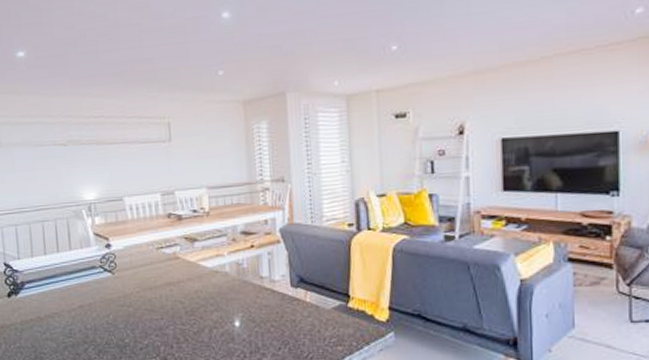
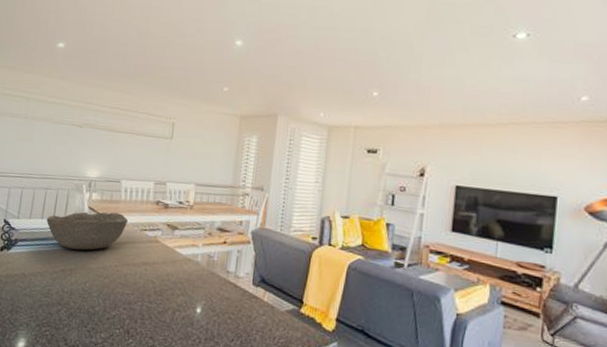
bowl: none [50,234,140,282] -> present [46,212,128,251]

